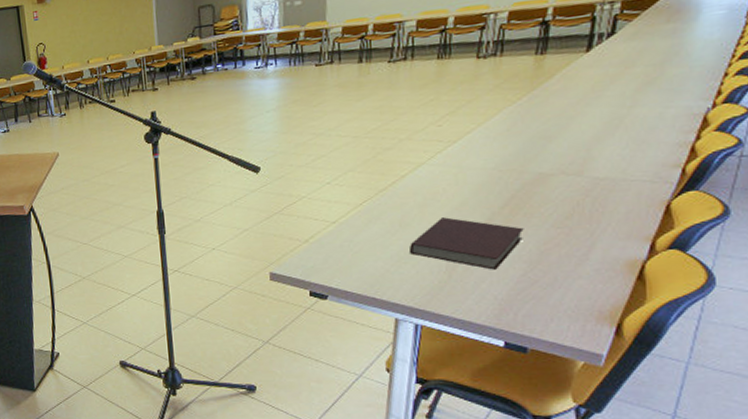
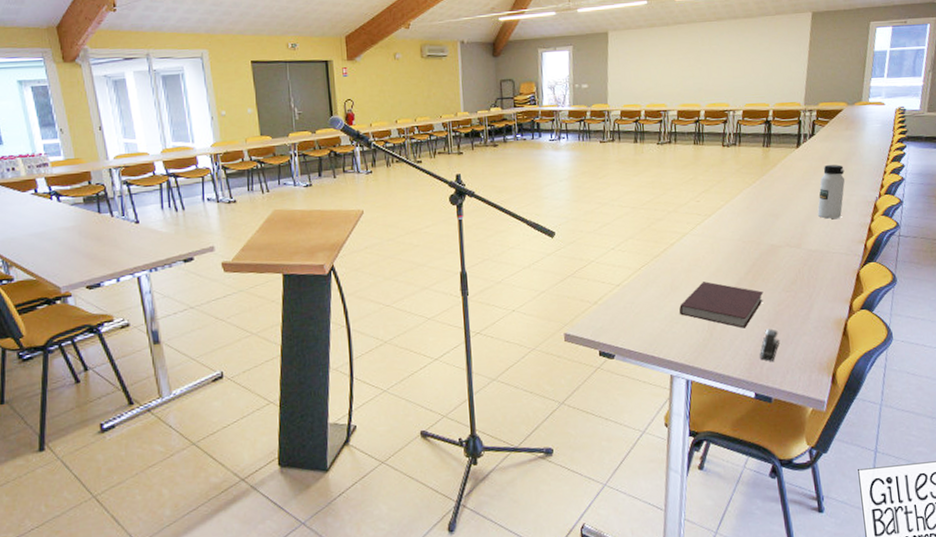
stapler: none [514,270,544,307] -> present [760,328,780,361]
water bottle: none [610,69,660,139] -> present [817,164,845,219]

